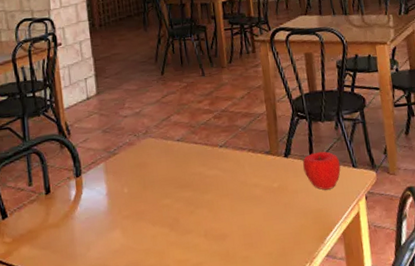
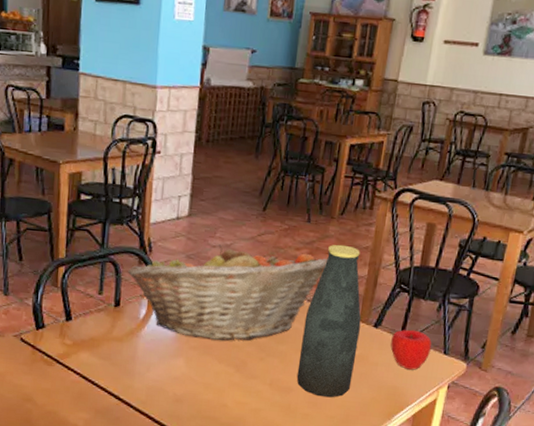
fruit basket: none [51,104,229,207] -> present [127,244,328,341]
bottle: none [221,88,279,236] -> present [296,244,361,398]

